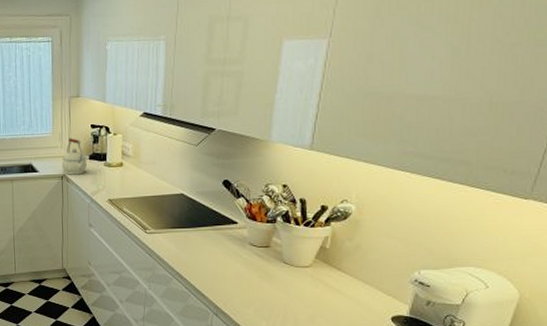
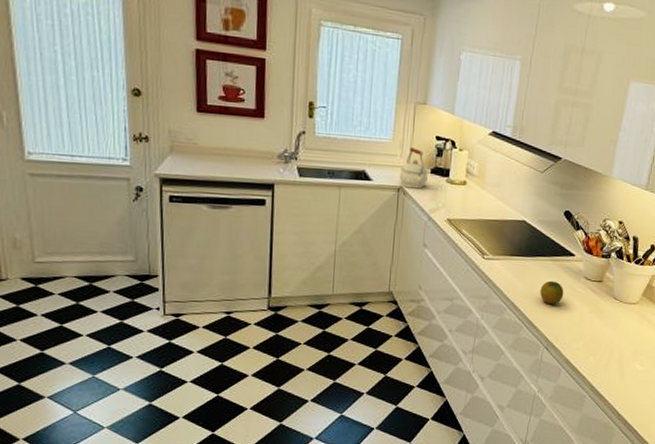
fruit: none [204,249,229,273] -> present [540,280,564,305]

